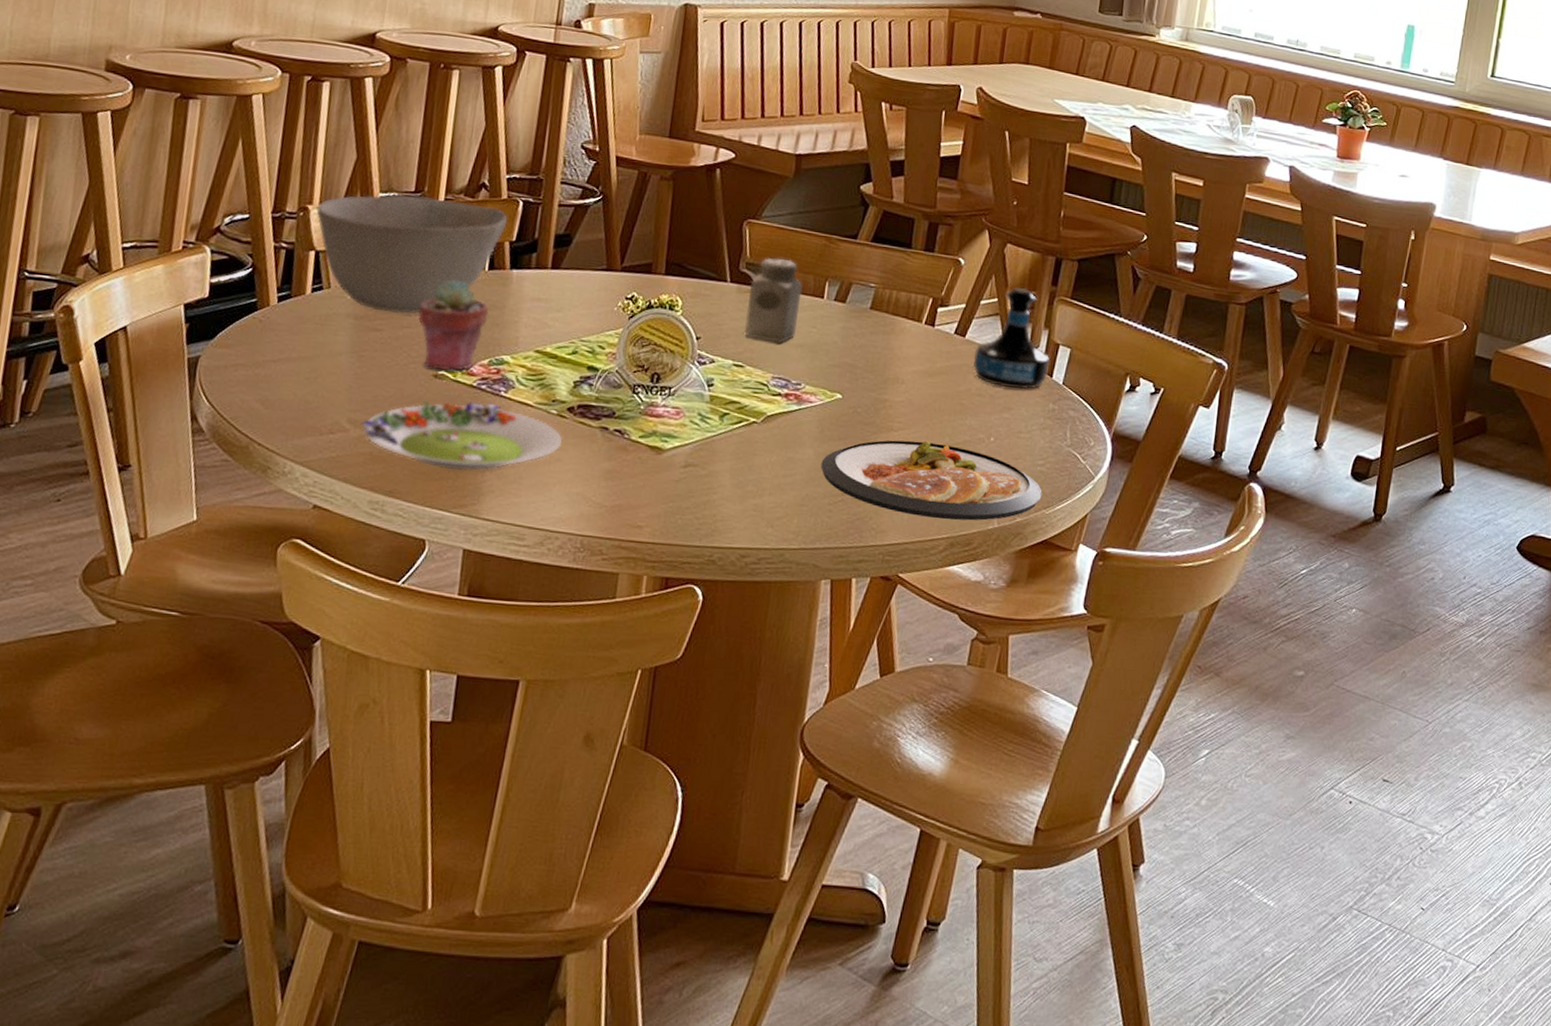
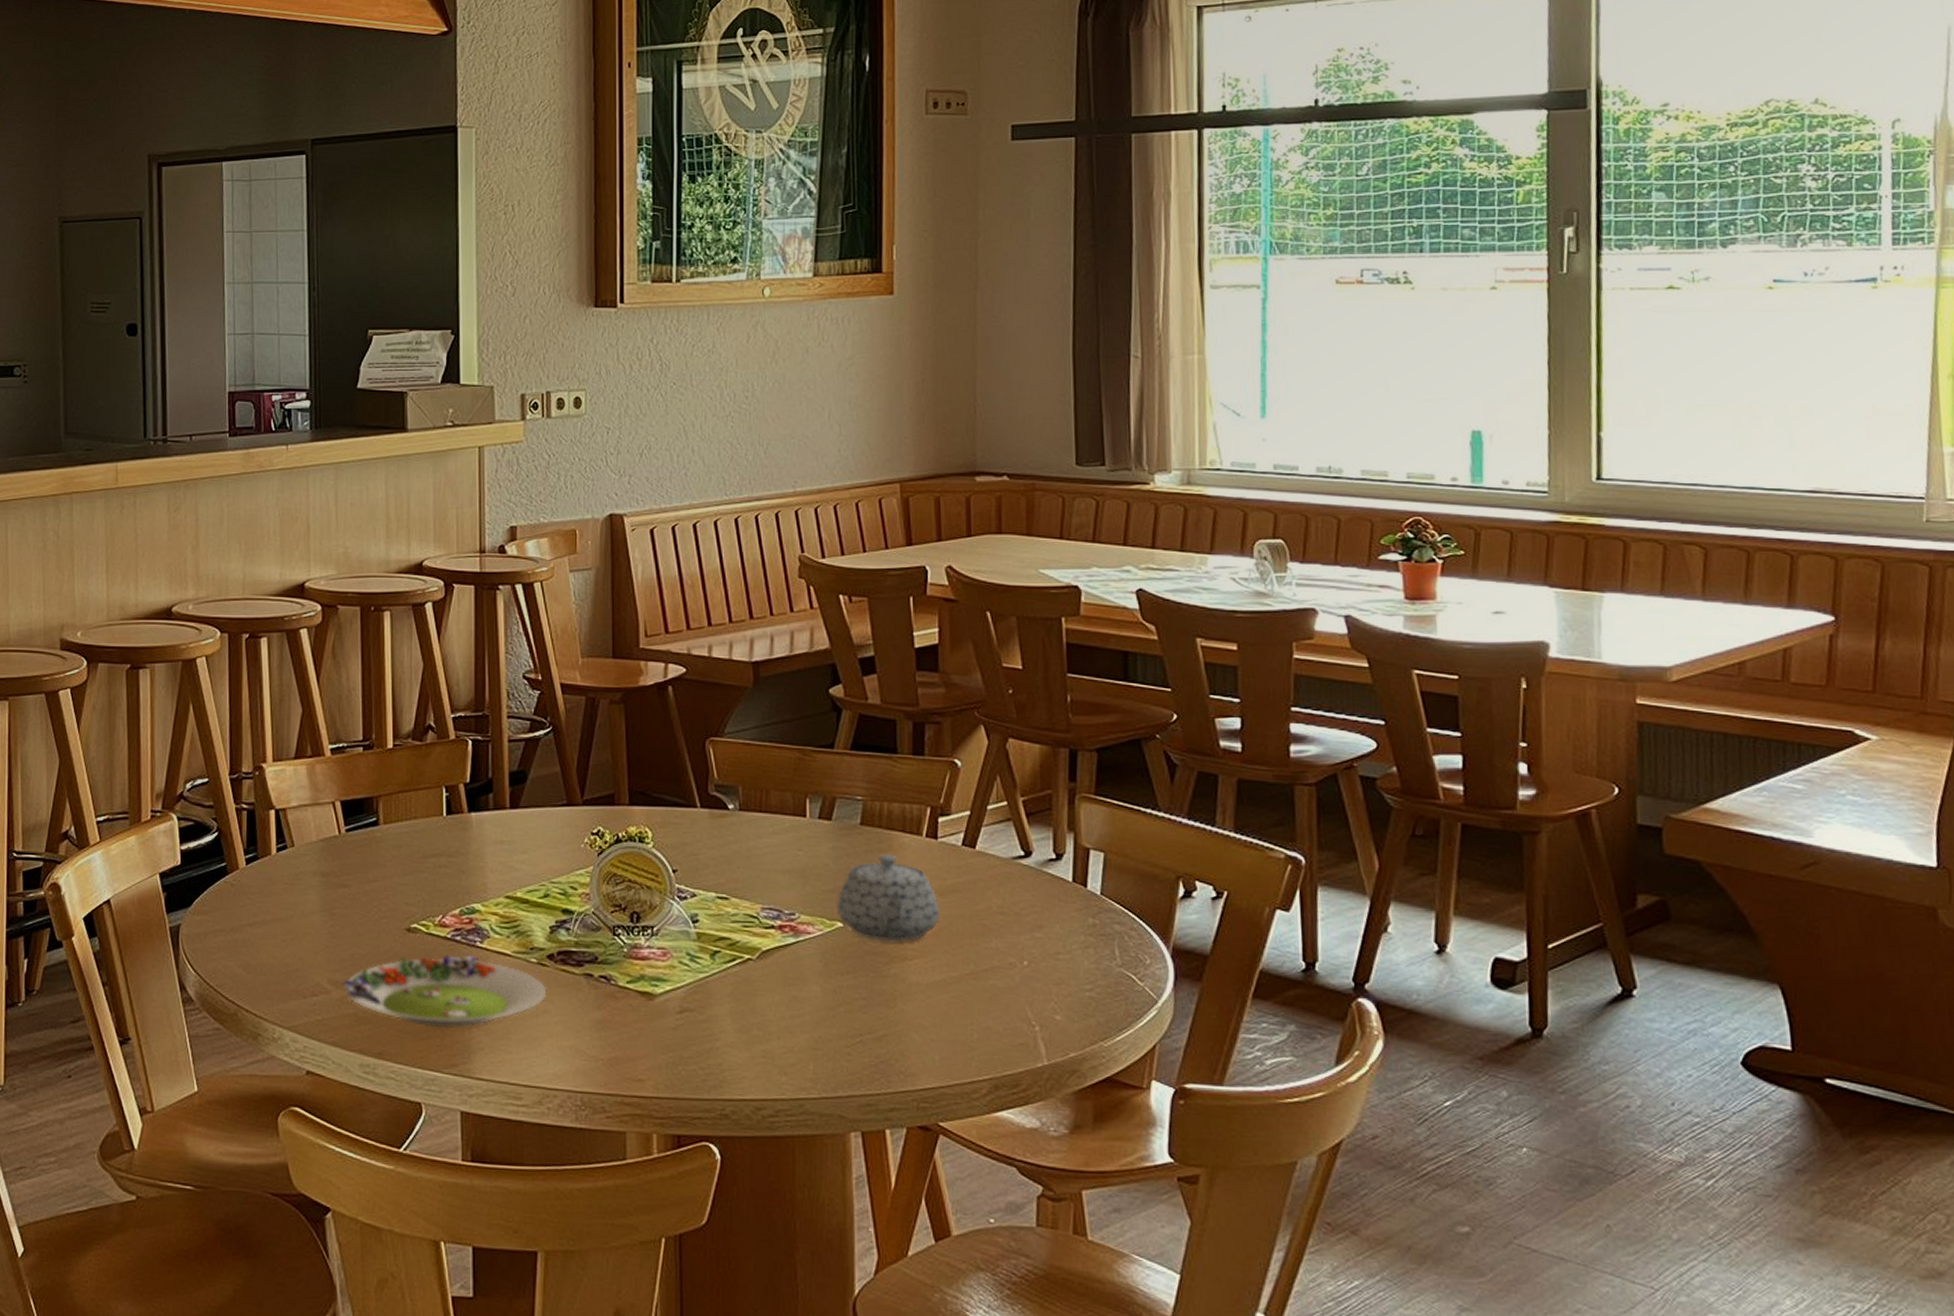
bowl: present [316,194,508,314] -> none [271,744,459,867]
potted succulent: present [418,280,489,372] -> none [383,828,453,924]
salt shaker: present [745,257,803,344] -> none [722,776,781,871]
dish: present [820,440,1042,521] -> none [831,969,1096,1059]
teapot: none [839,336,927,414] -> present [838,854,940,942]
tequila bottle: present [973,287,1050,390] -> none [989,787,1082,904]

